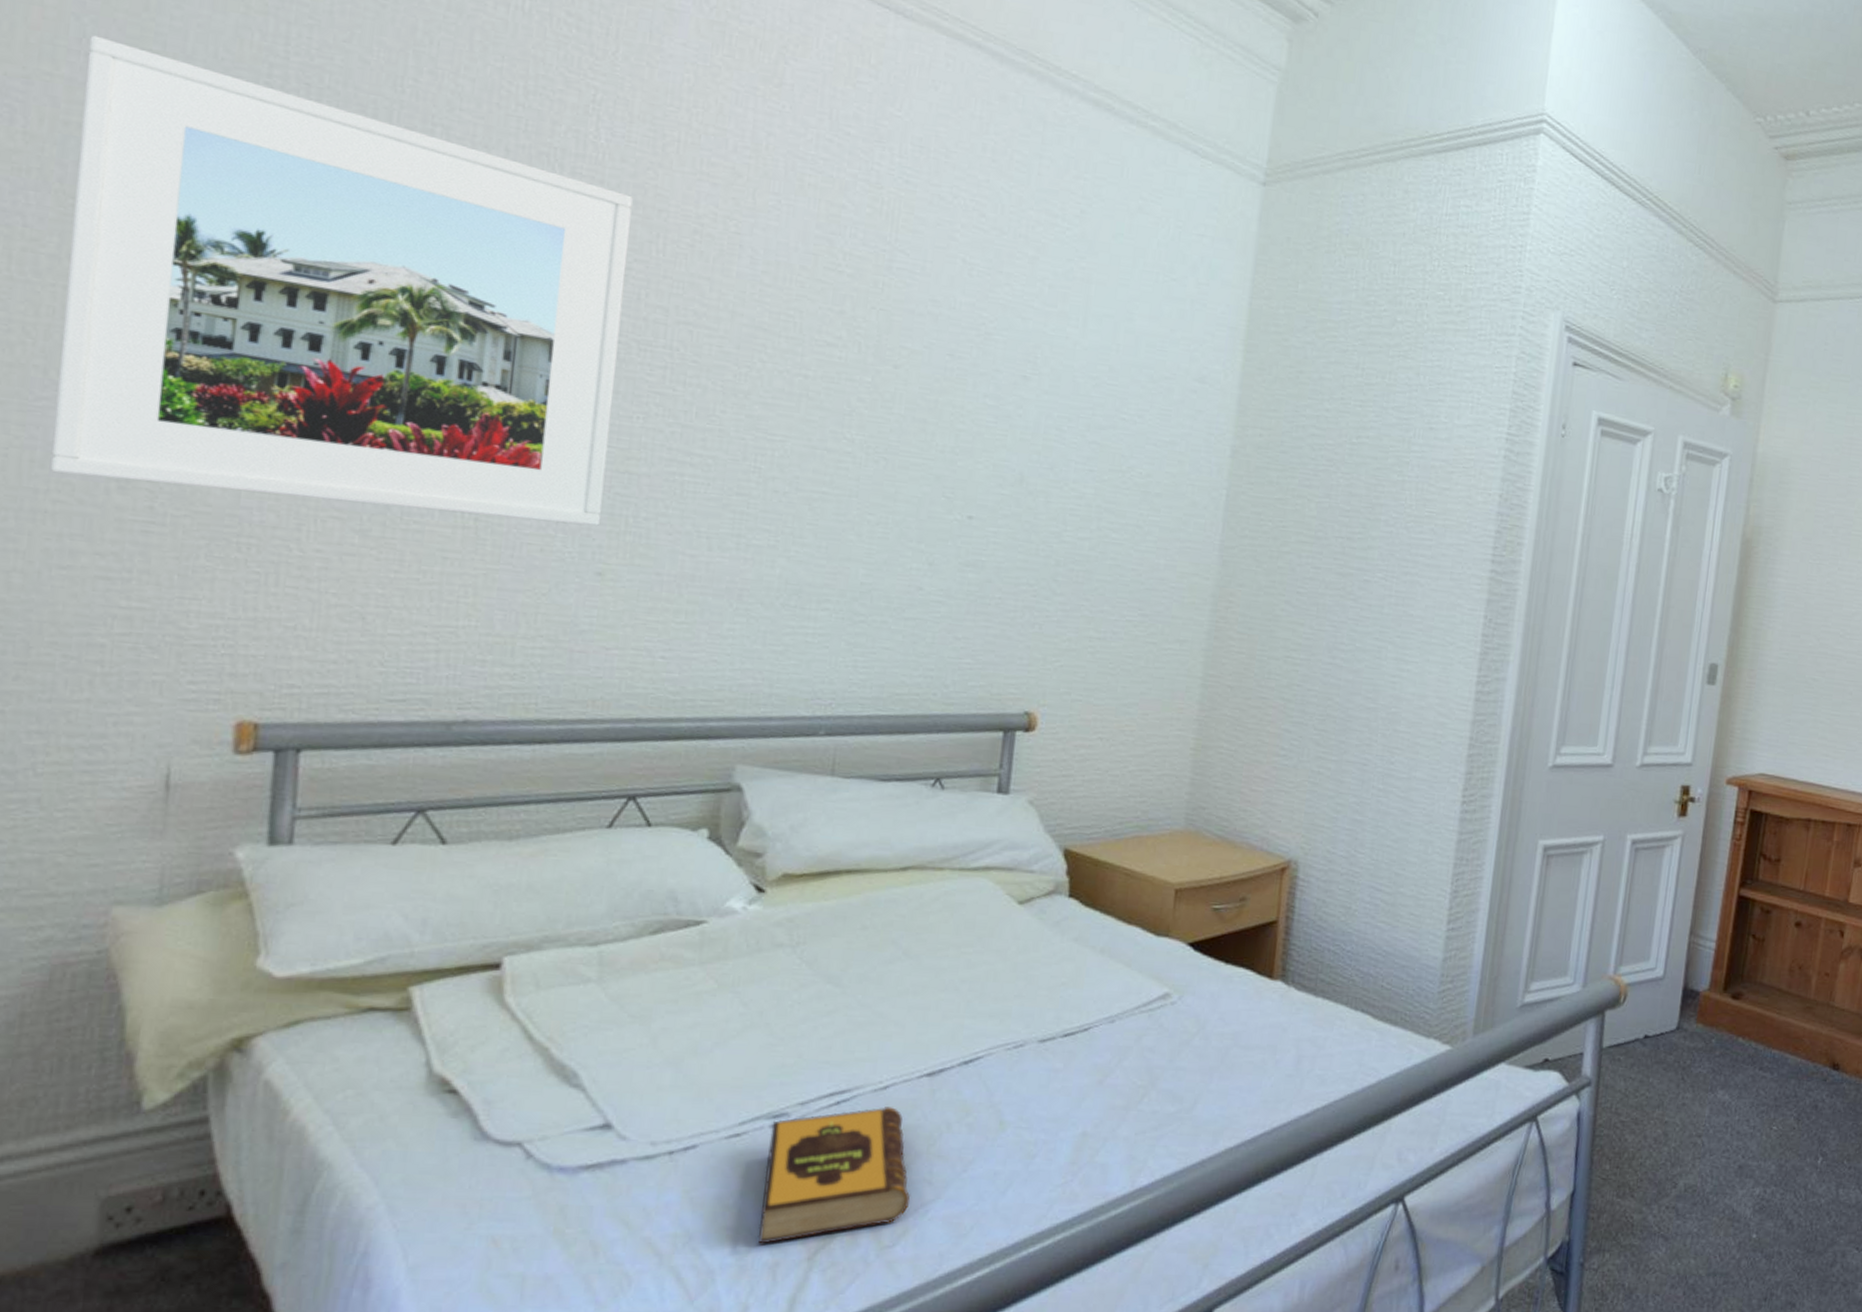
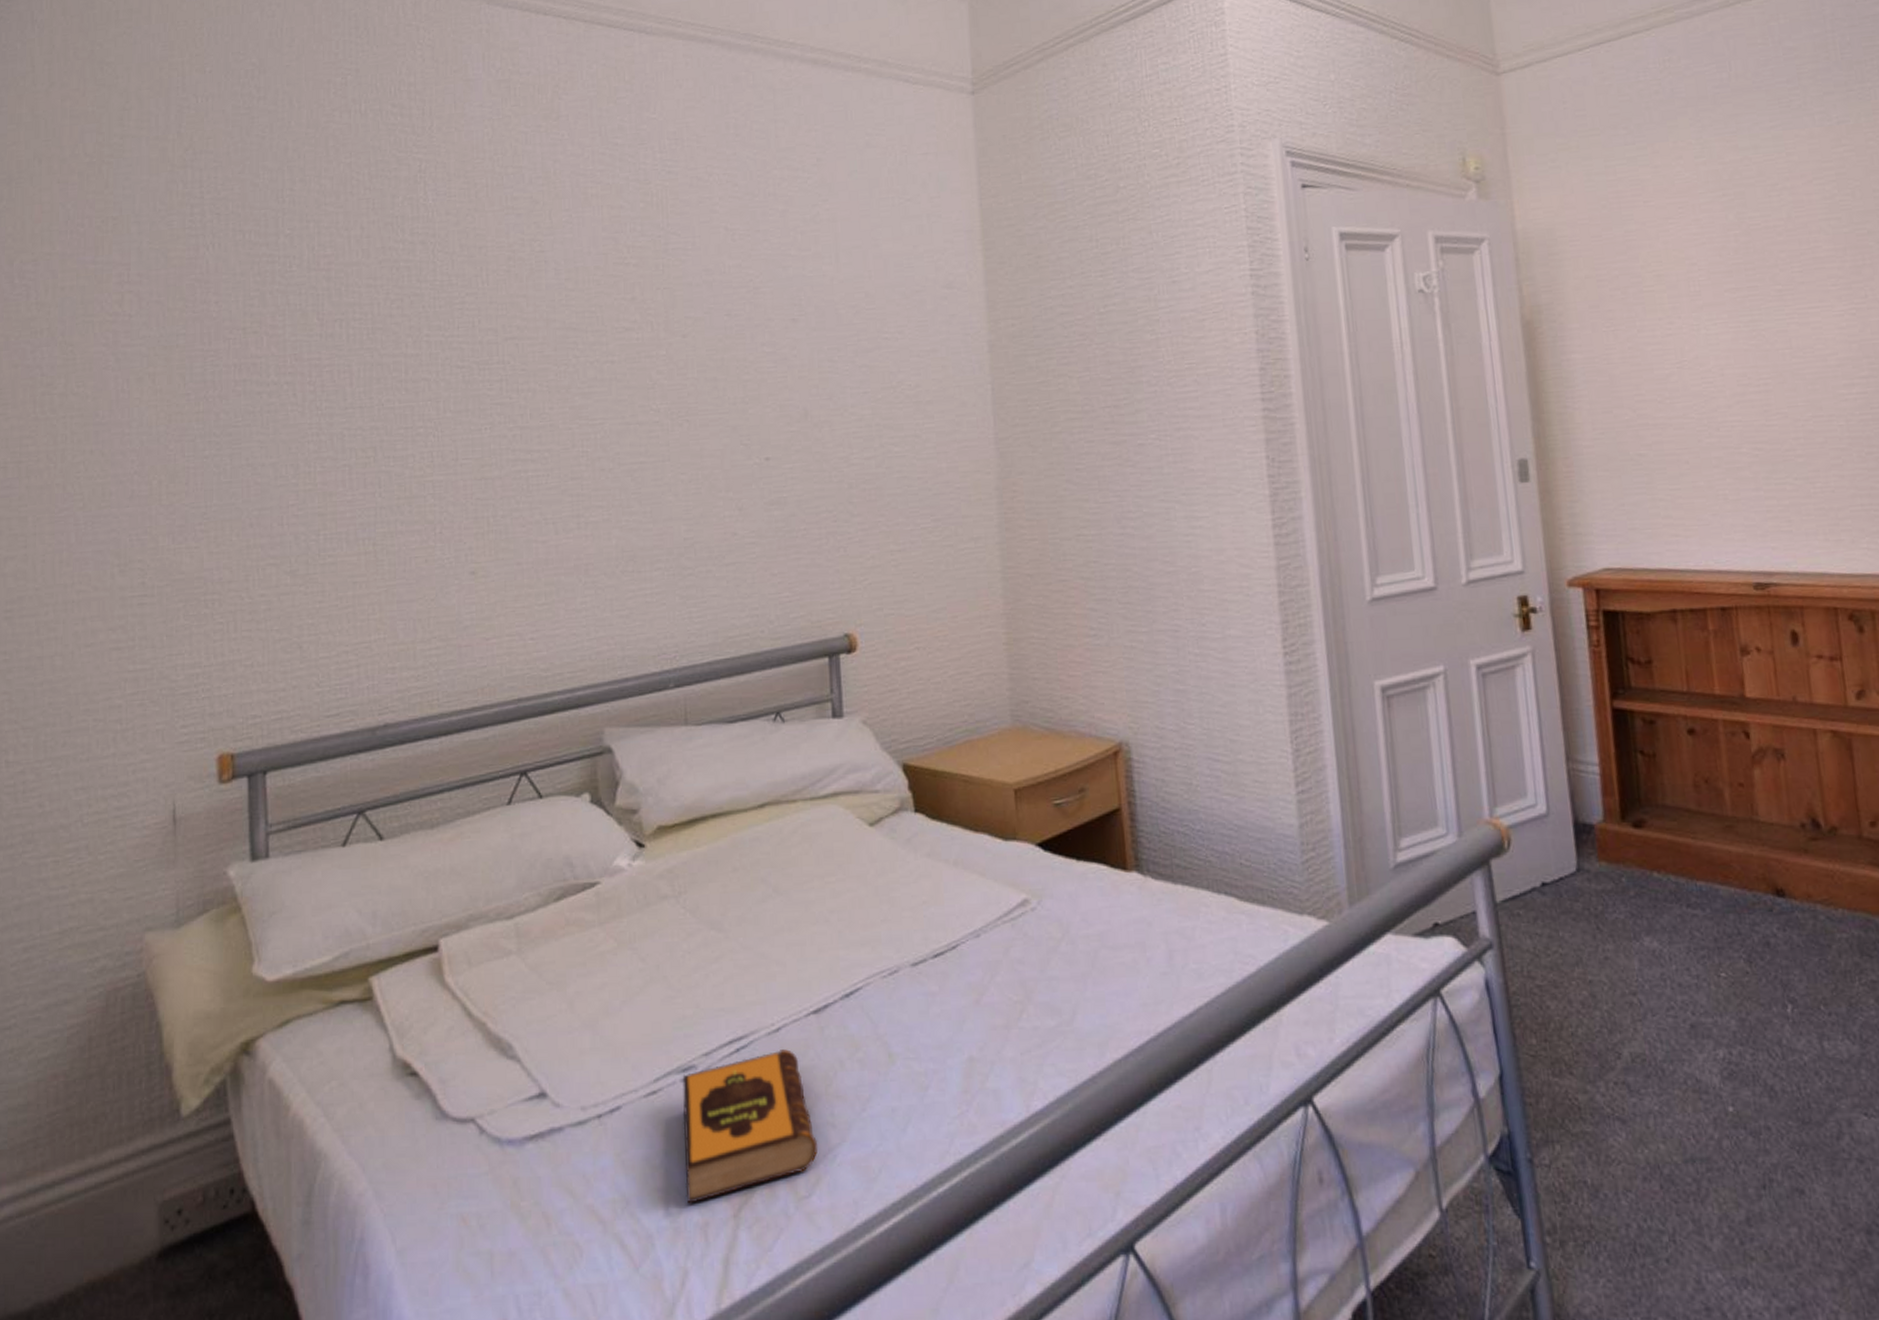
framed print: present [49,35,633,527] -> none [72,216,469,568]

